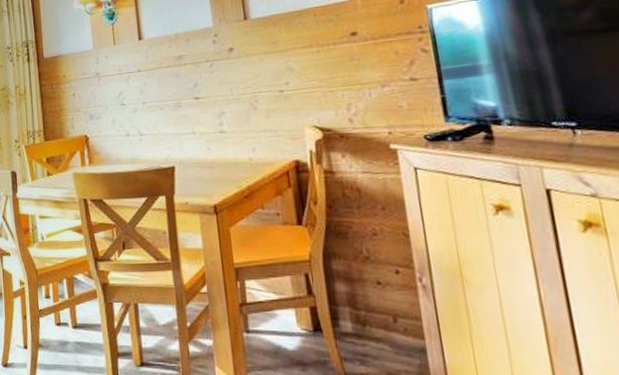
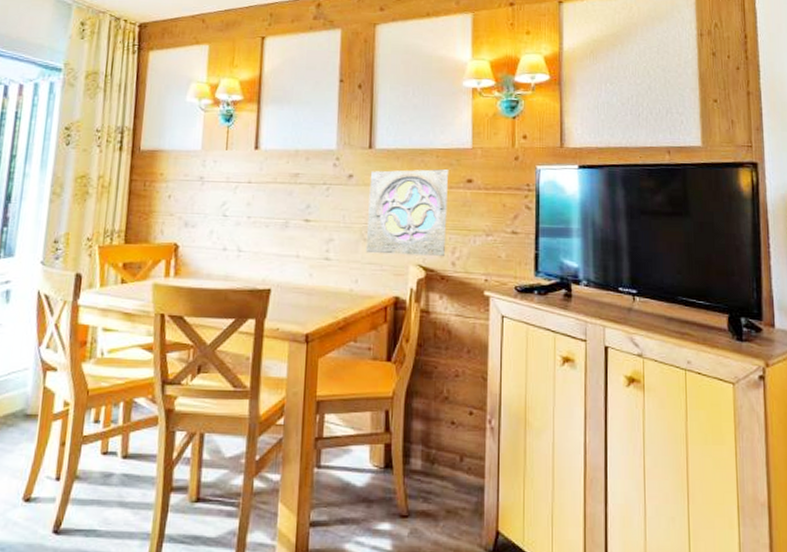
wall ornament: none [249,26,341,122] -> present [365,169,449,256]

